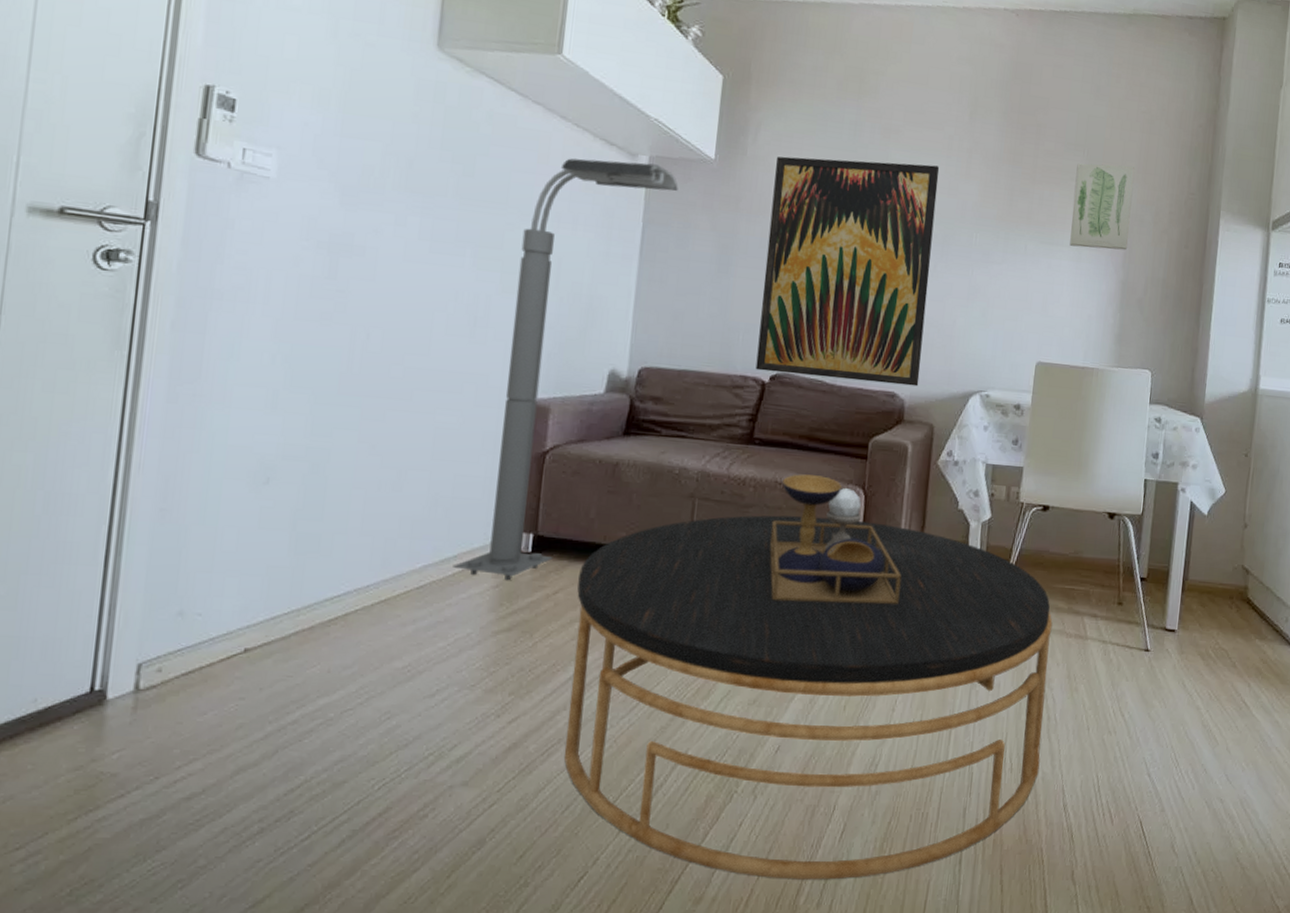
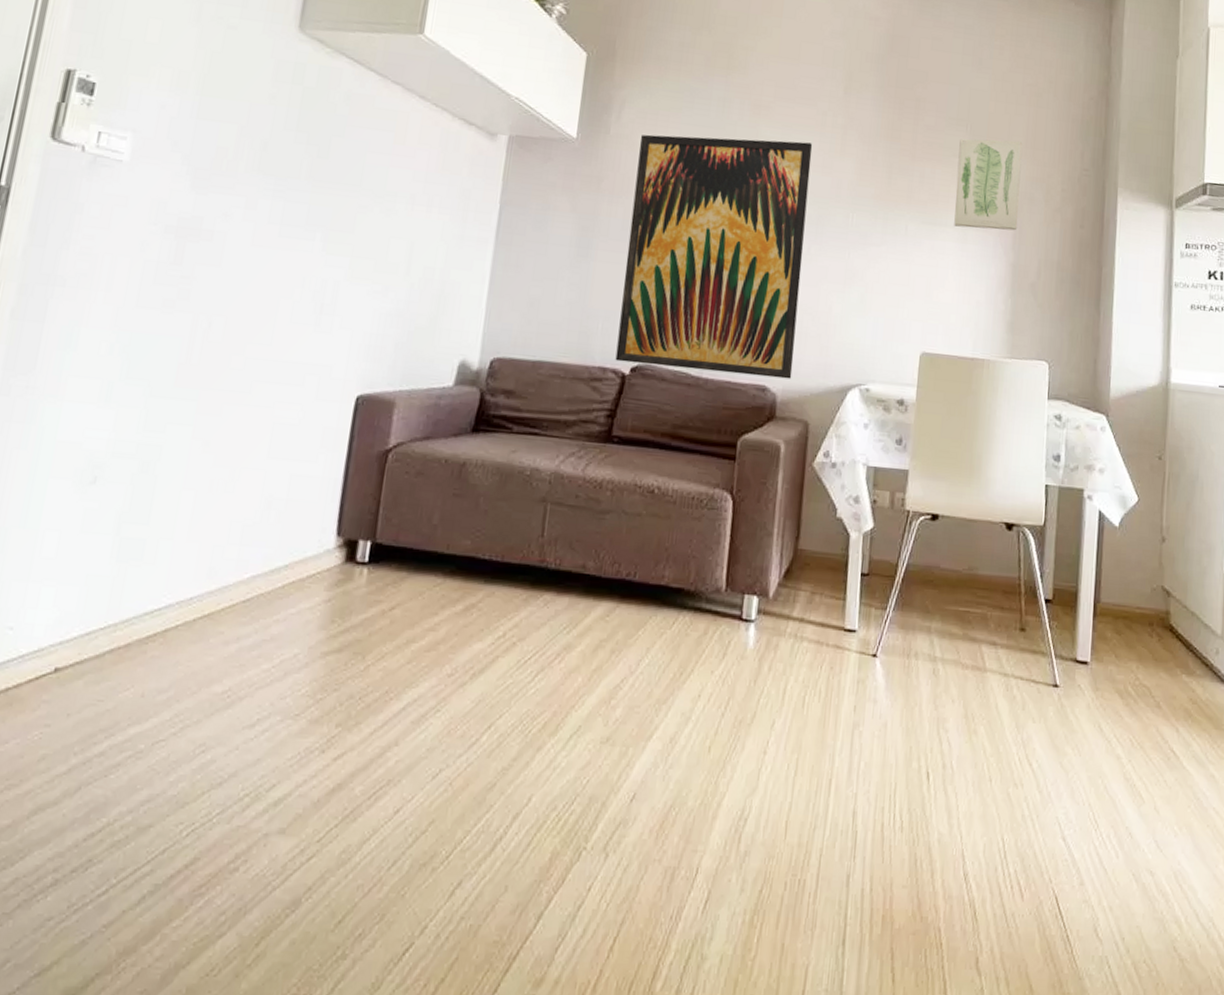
floor lamp: present [453,158,678,581] -> none [283,138,538,595]
coffee table: present [564,474,1053,880] -> none [393,476,946,961]

